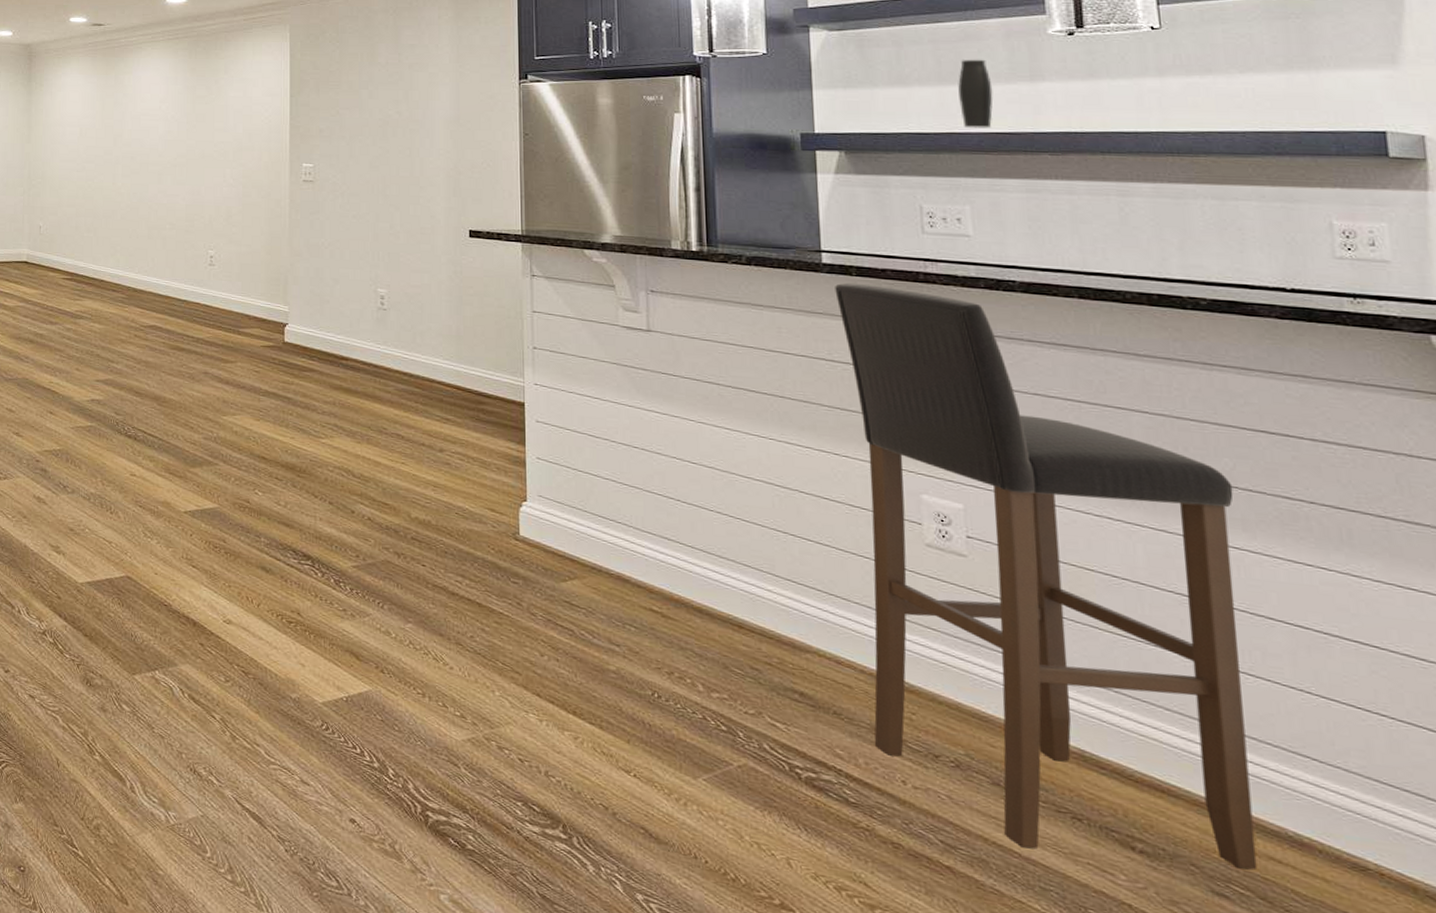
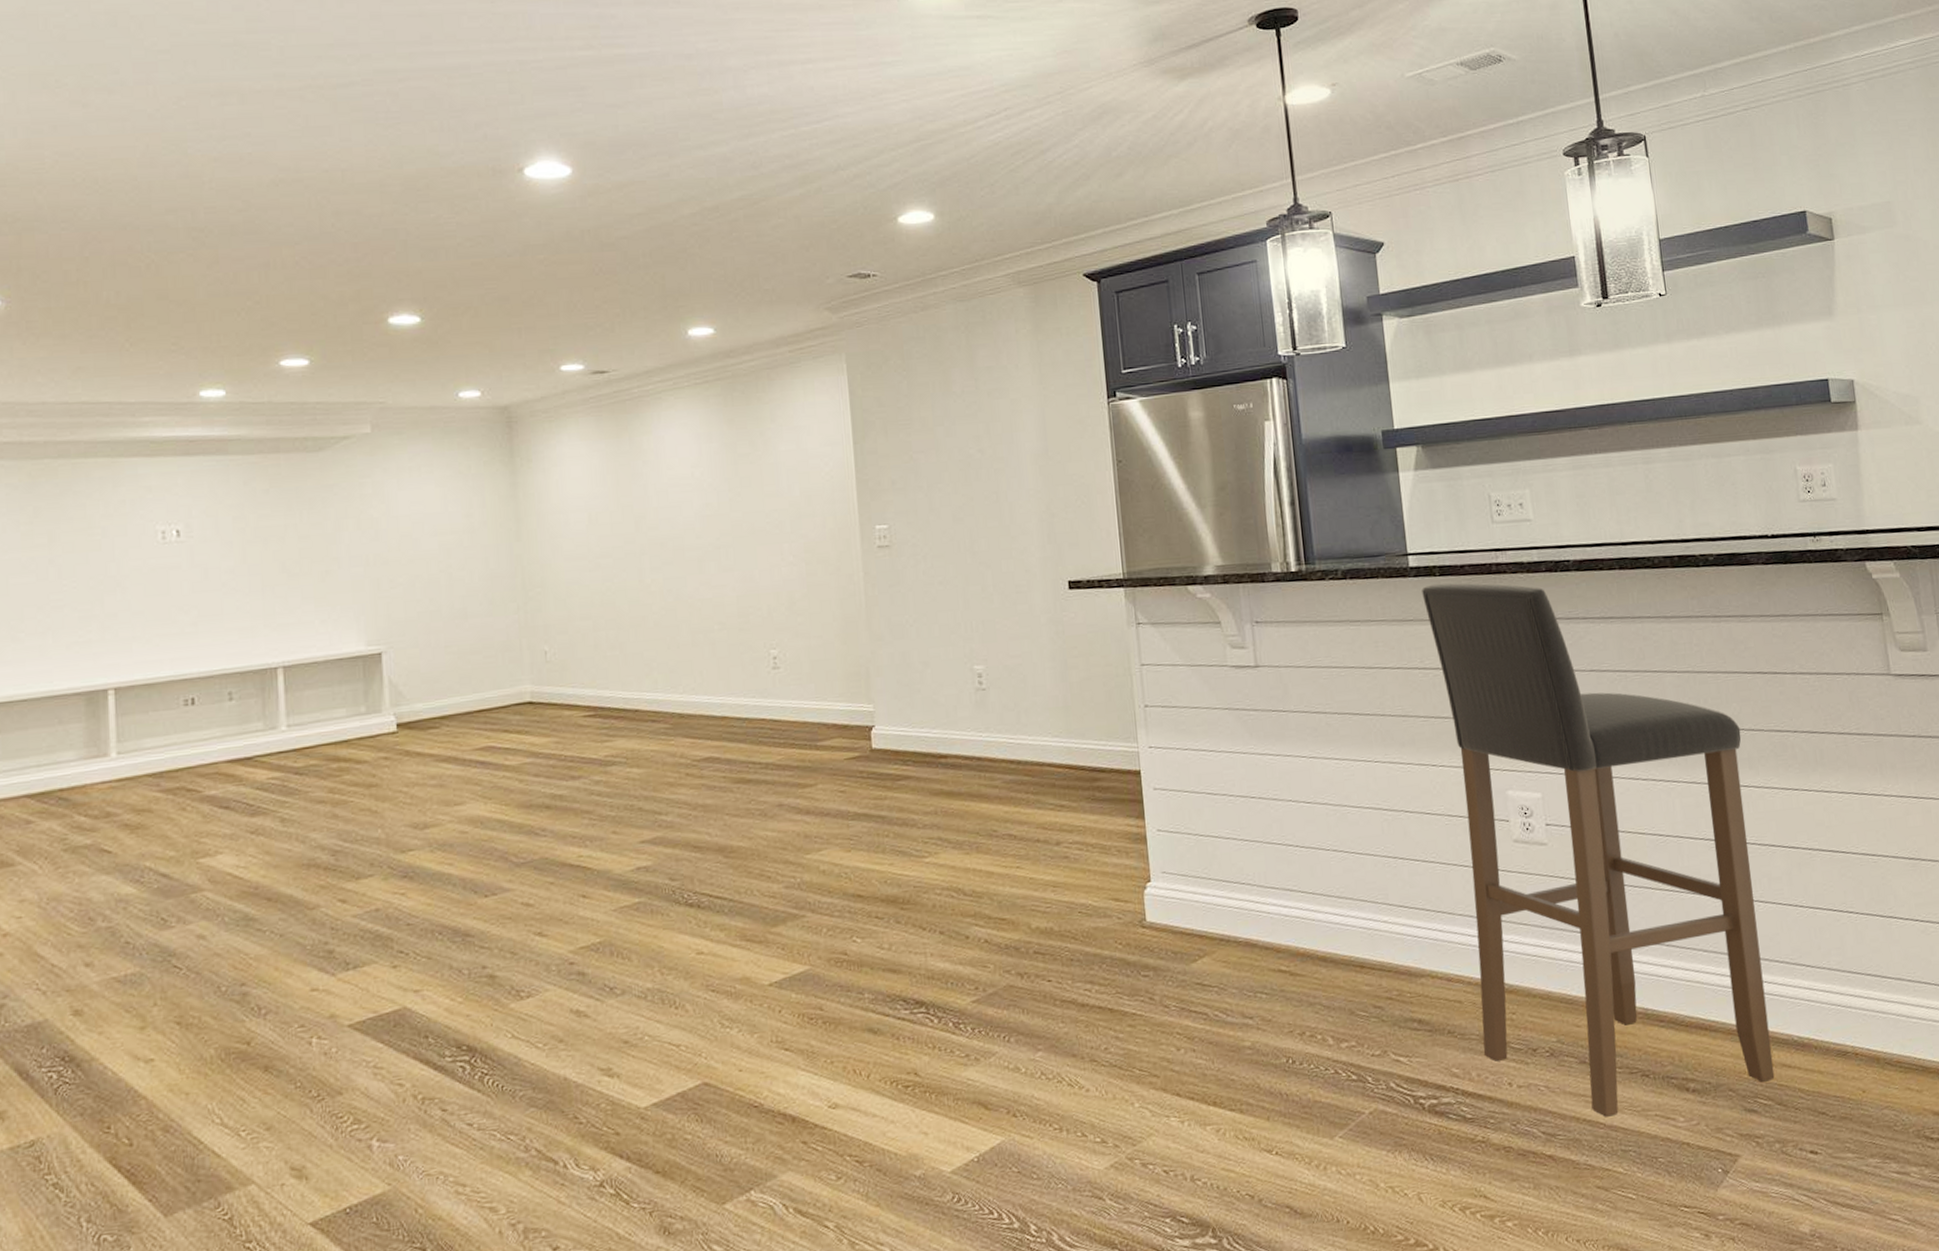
vase: present [958,59,994,128] -> none [1512,337,1542,409]

